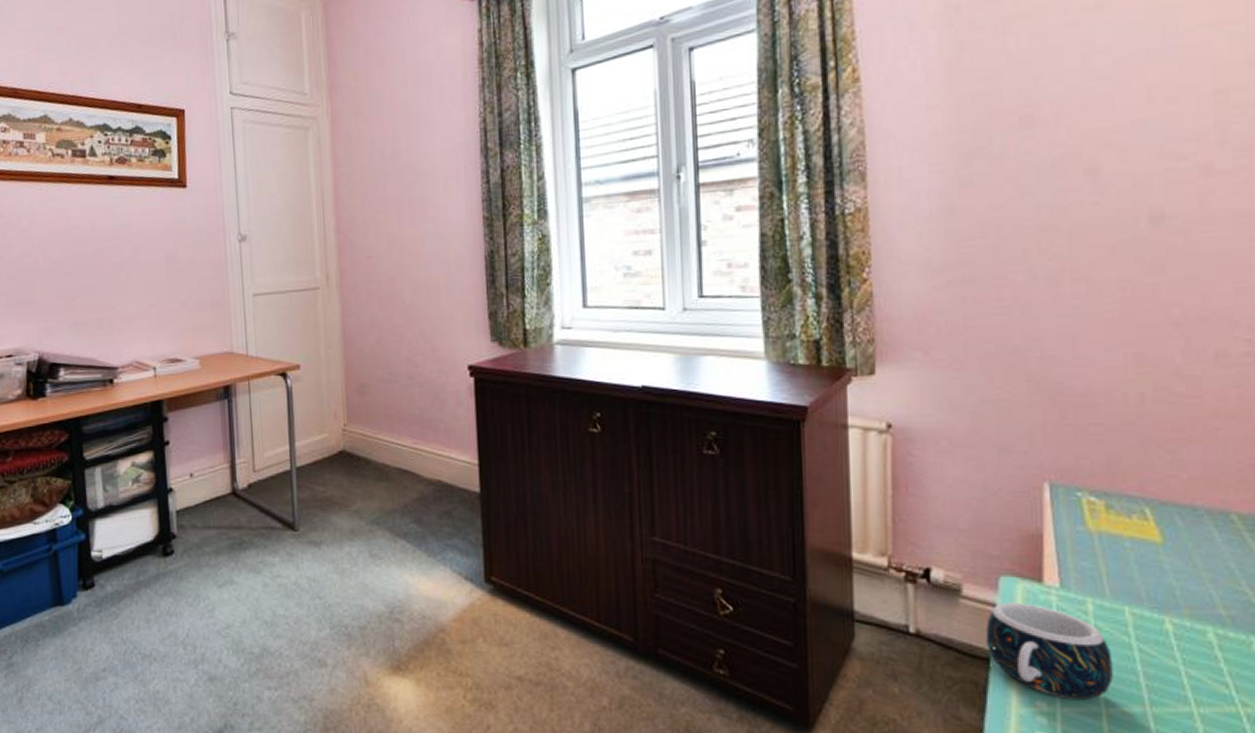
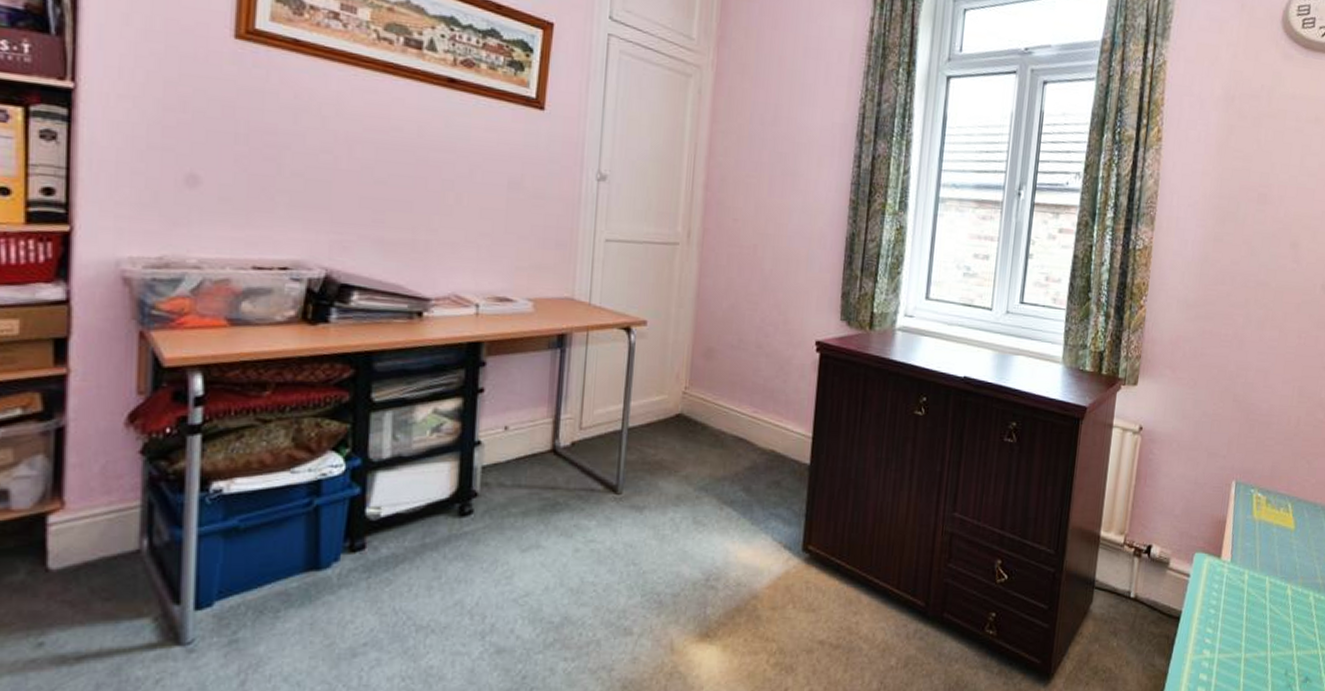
mug: present [985,603,1113,700] -> none [1179,574,1254,648]

